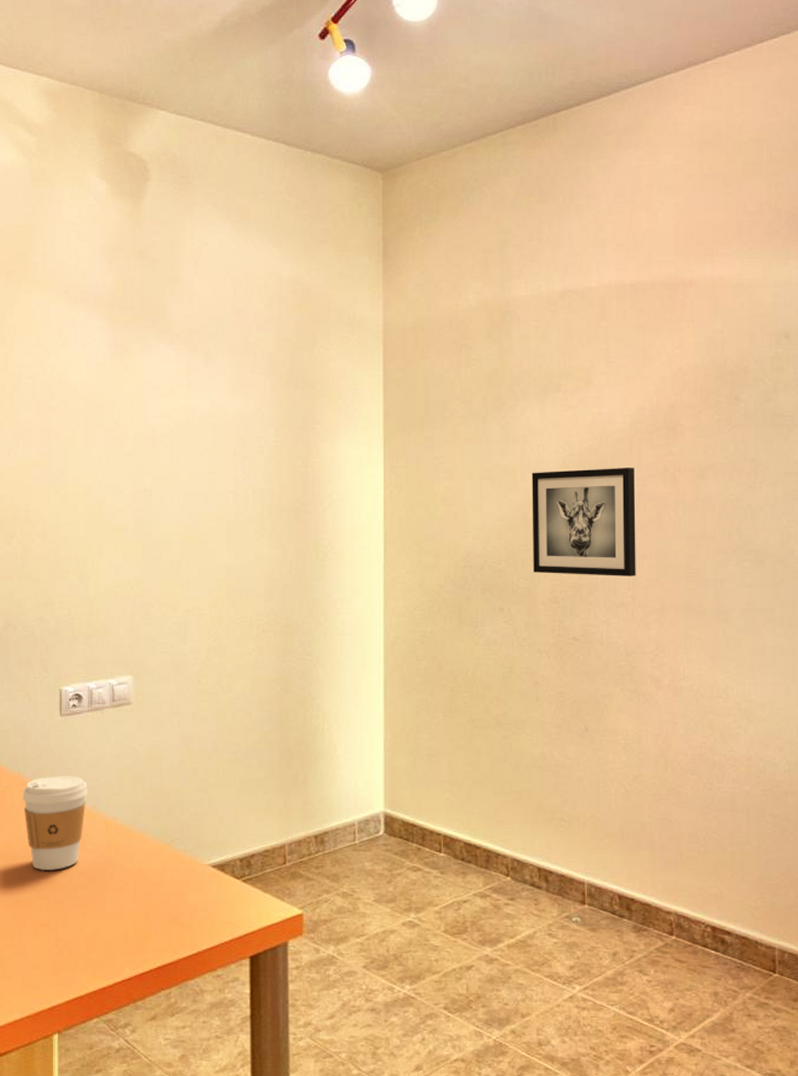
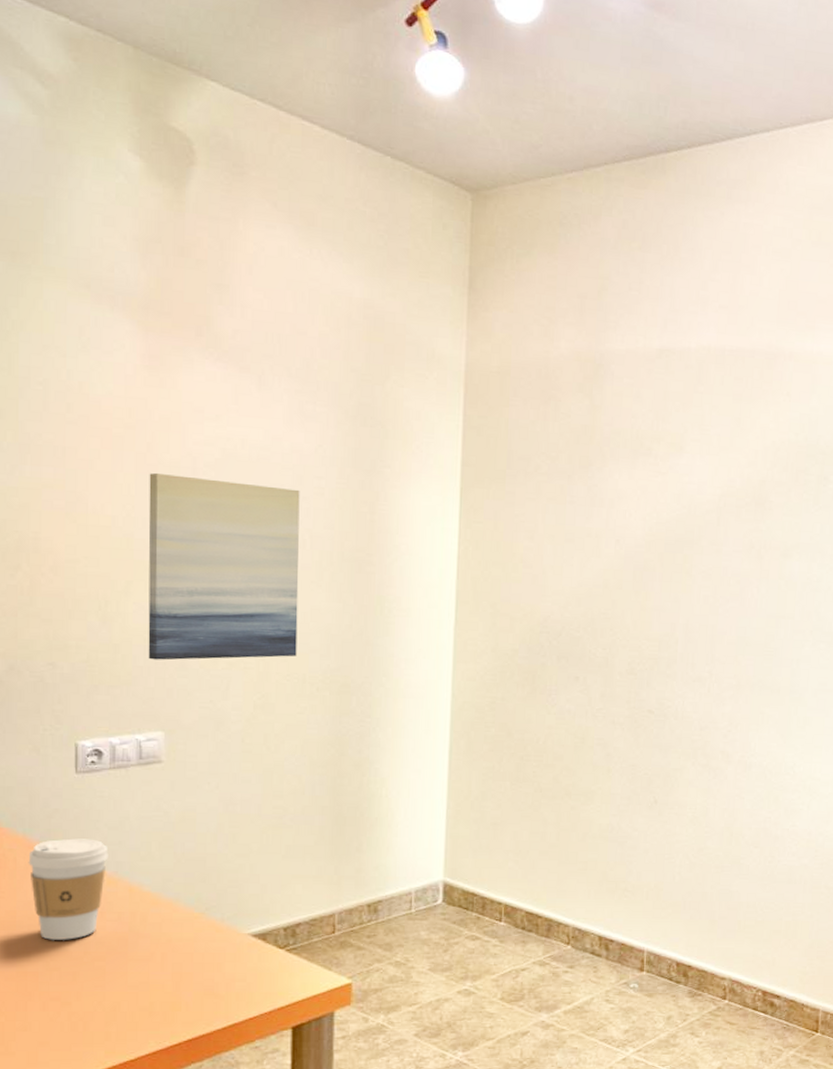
wall art: none [117,445,244,611] -> present [148,472,300,660]
wall art: present [532,467,636,576] -> none [612,538,721,652]

